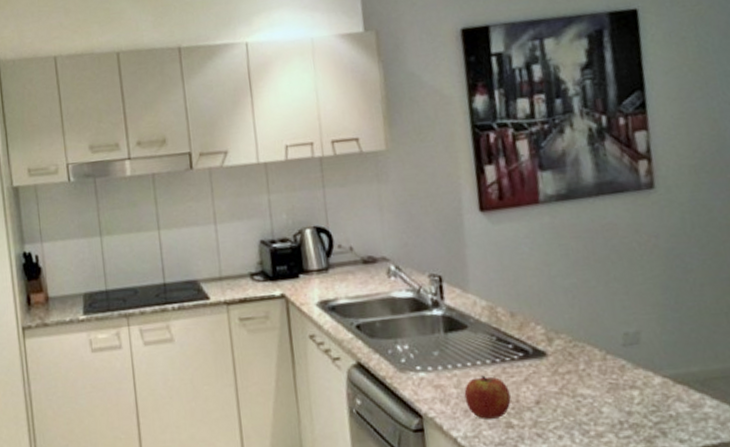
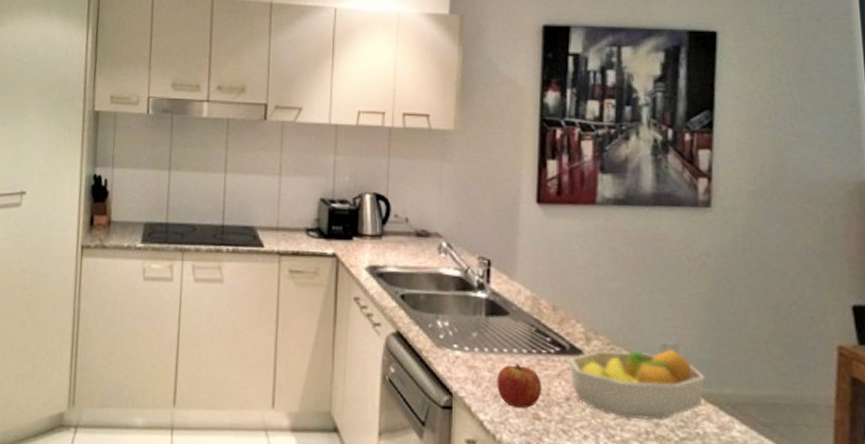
fruit bowl: none [533,336,673,412] -> present [568,348,706,421]

